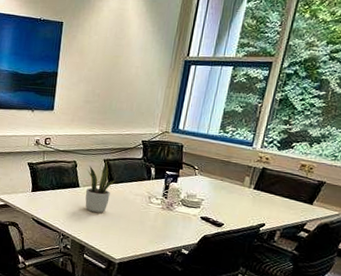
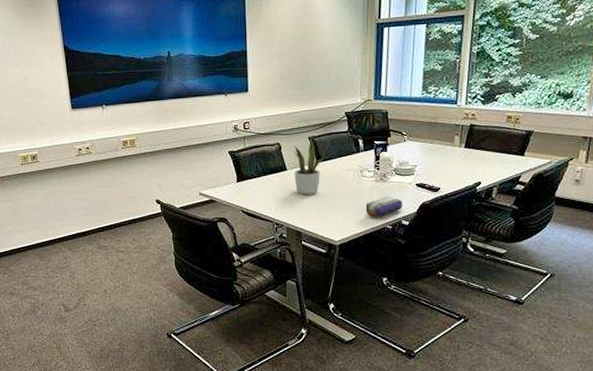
pencil case: none [148,224,185,243] -> present [365,196,402,218]

